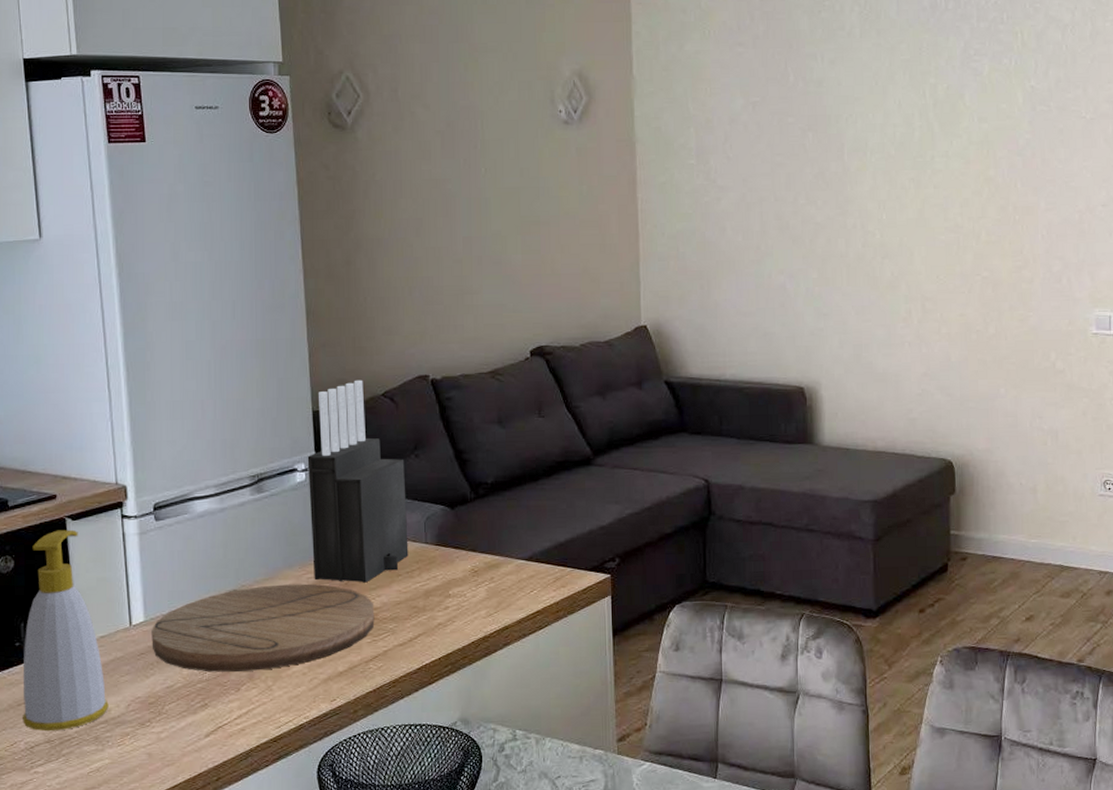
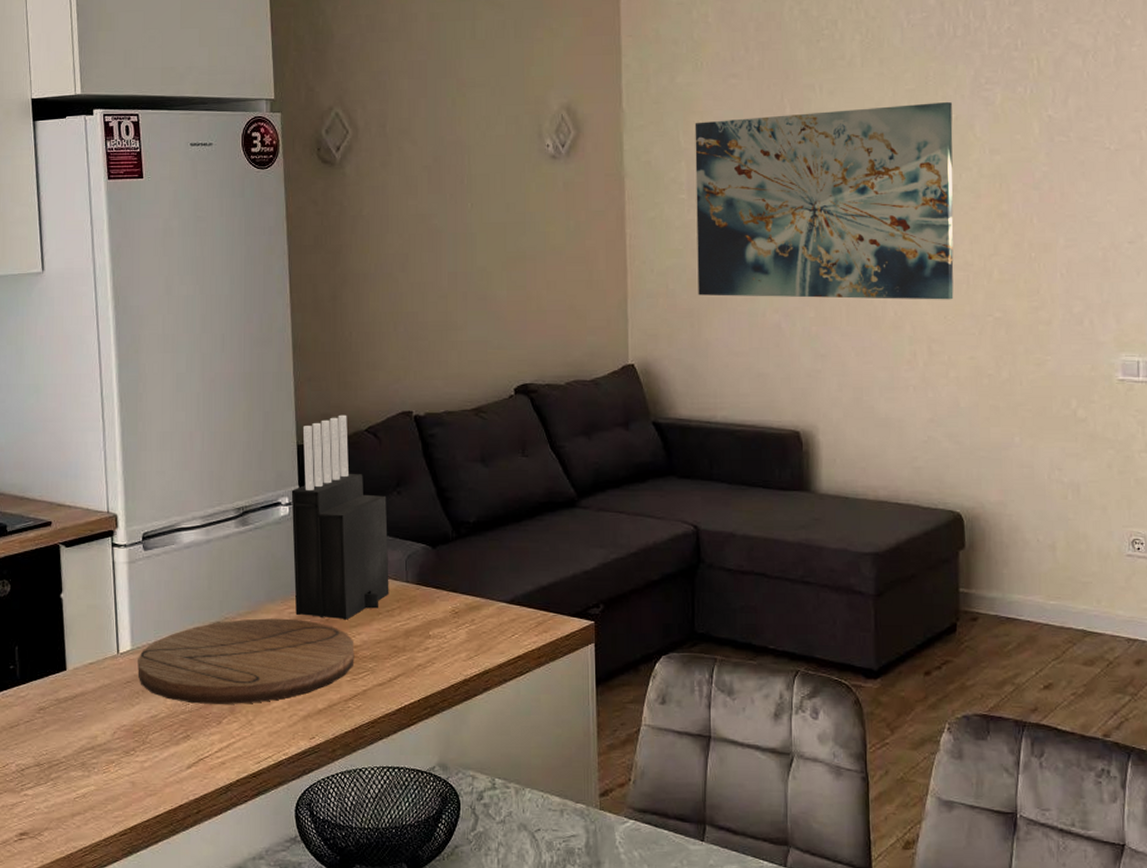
soap bottle: present [22,529,109,732] -> none [15,556,95,755]
wall art: none [703,71,945,261] -> present [694,101,954,300]

